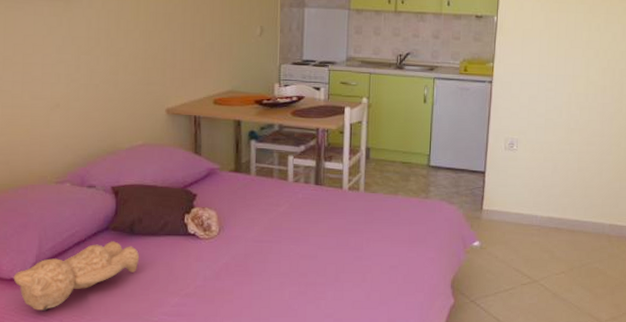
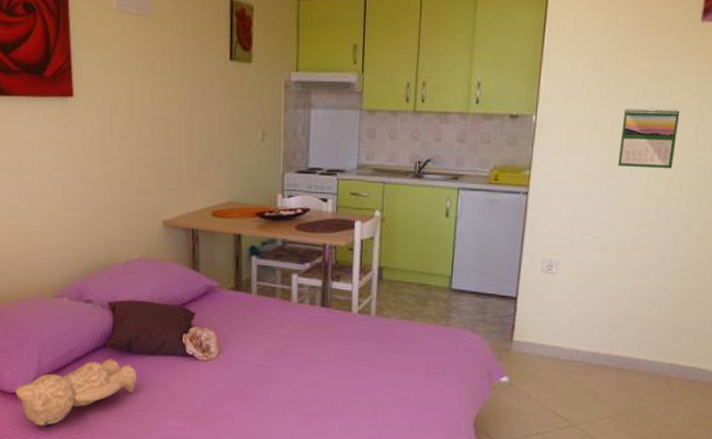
calendar: none [563,11,610,62] -> present [618,108,680,169]

